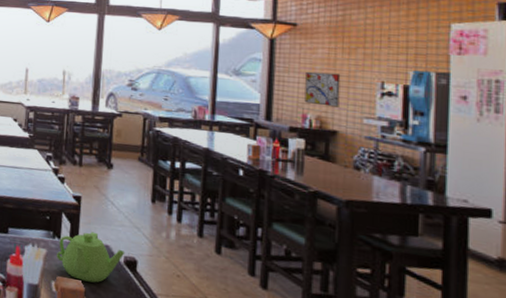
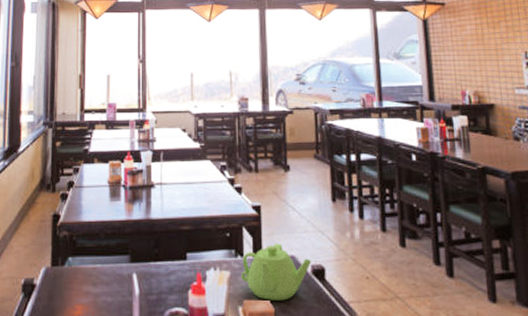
wall art: present [304,71,341,107] -> none [459,48,493,81]

